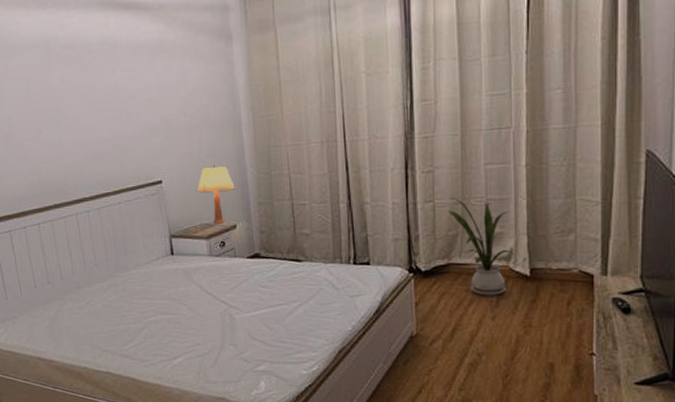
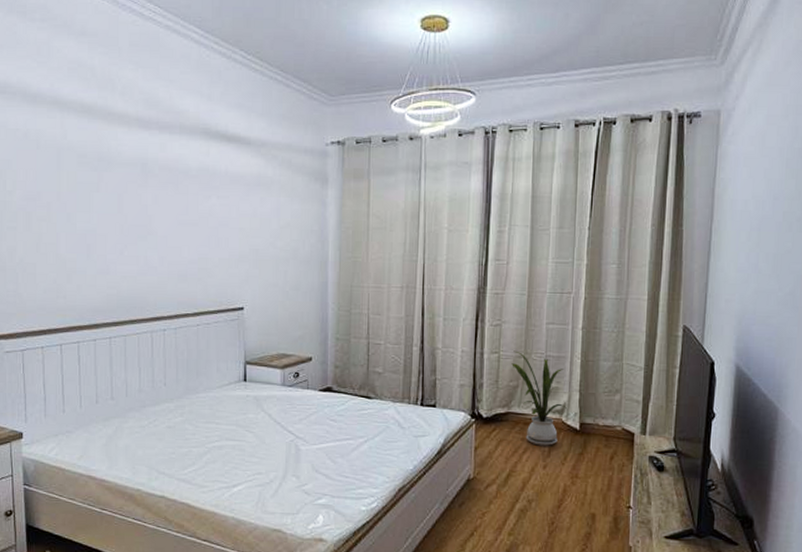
table lamp: present [197,165,235,224] -> none [277,297,315,355]

